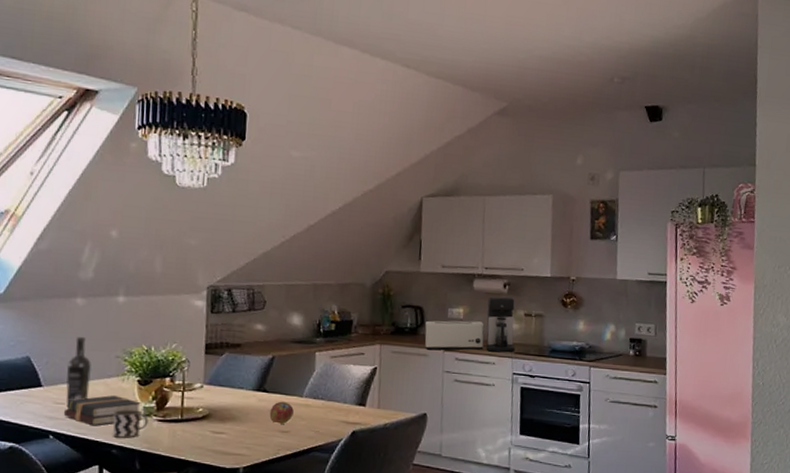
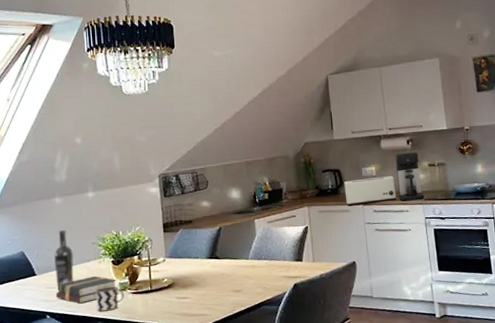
fruit: present [269,401,294,424] -> none [223,265,243,285]

